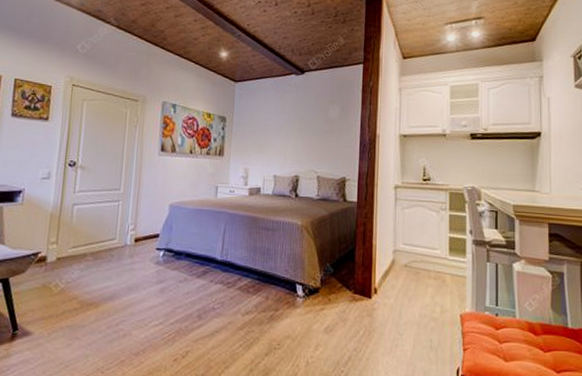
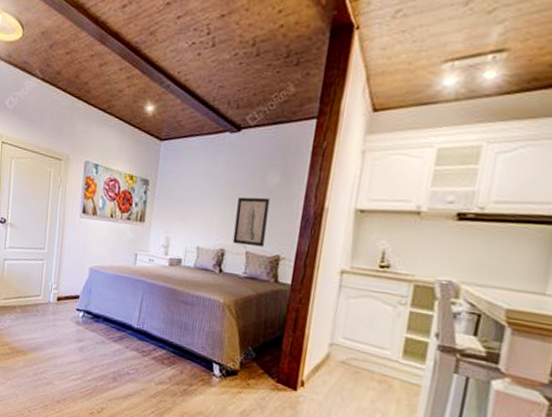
wall art: none [305,128,333,171] -> present [232,197,270,247]

